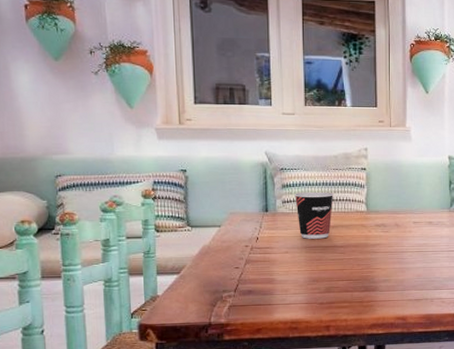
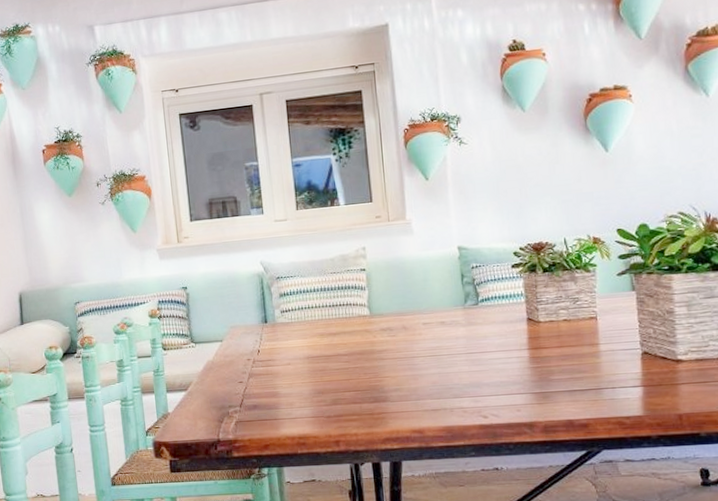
cup: present [294,192,334,239] -> none [292,297,333,349]

